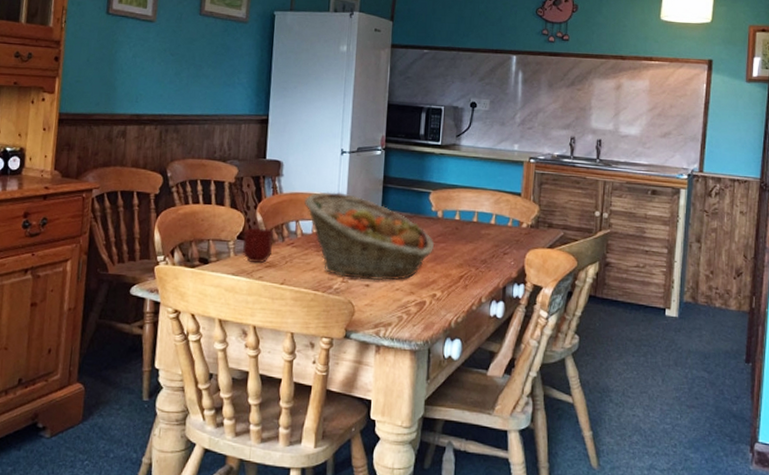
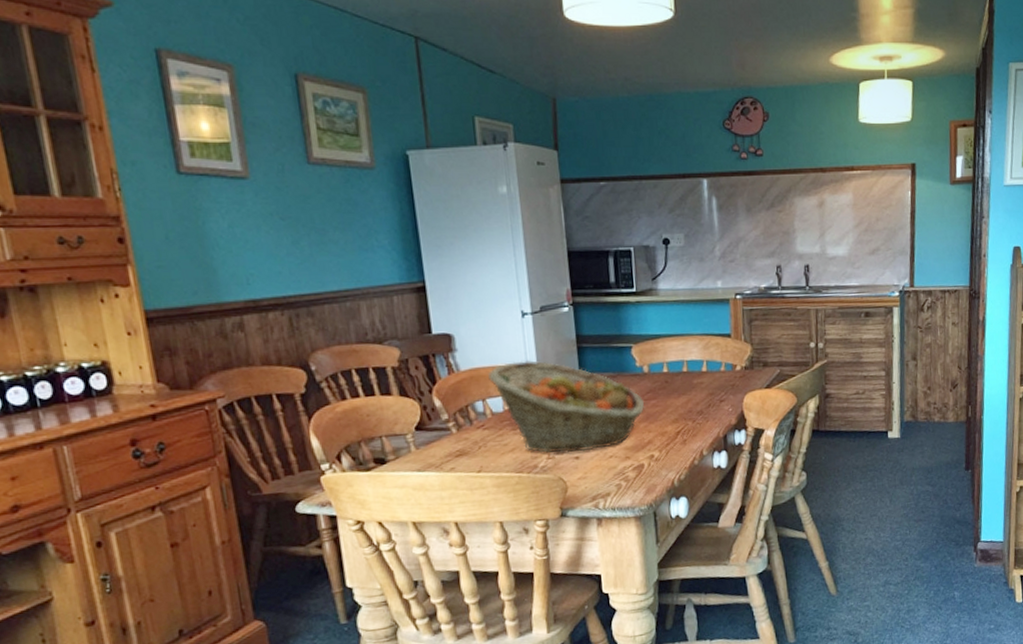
mug: present [243,227,274,263] -> none [421,414,460,455]

